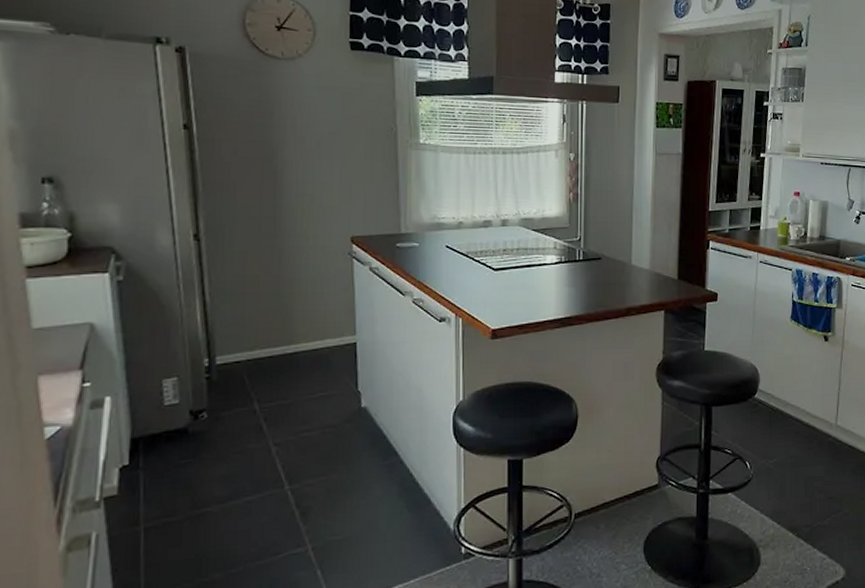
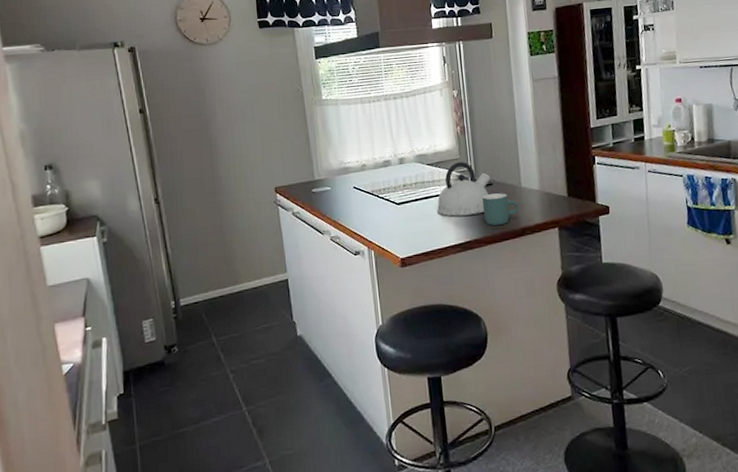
kettle: none [537,230,600,289] -> present [436,161,491,217]
mug: none [588,269,626,302] -> present [482,193,519,226]

